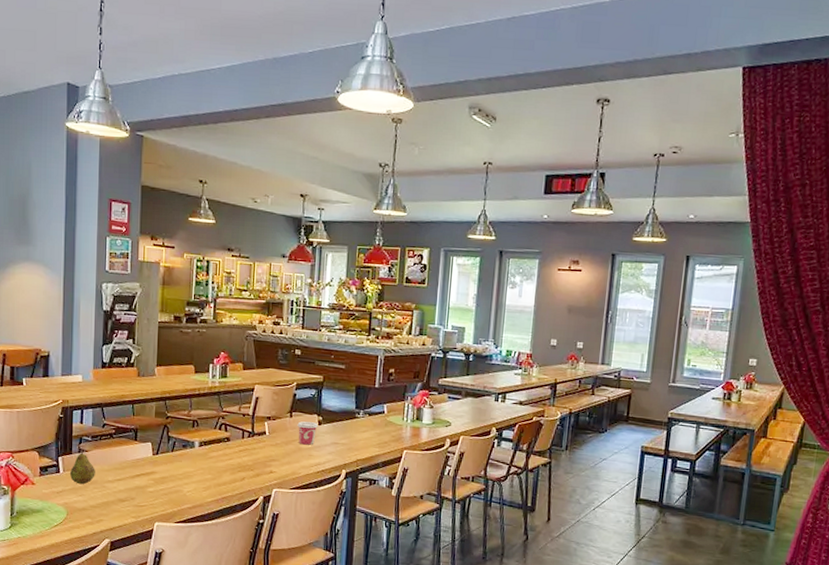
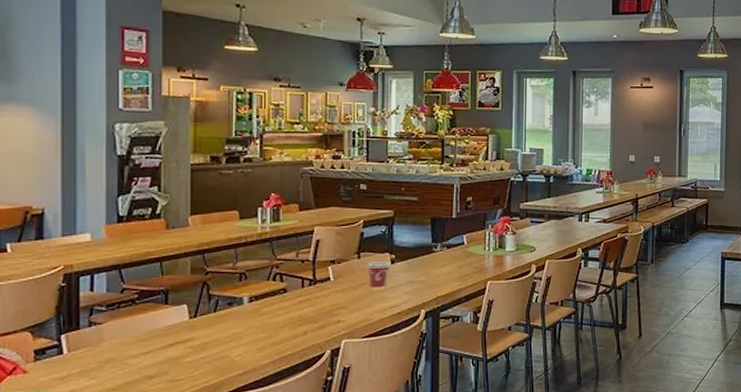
fruit: present [69,449,95,485] -> none [76,322,113,365]

